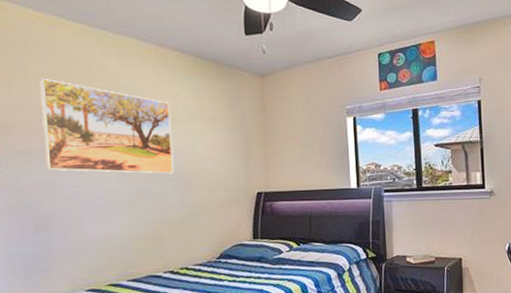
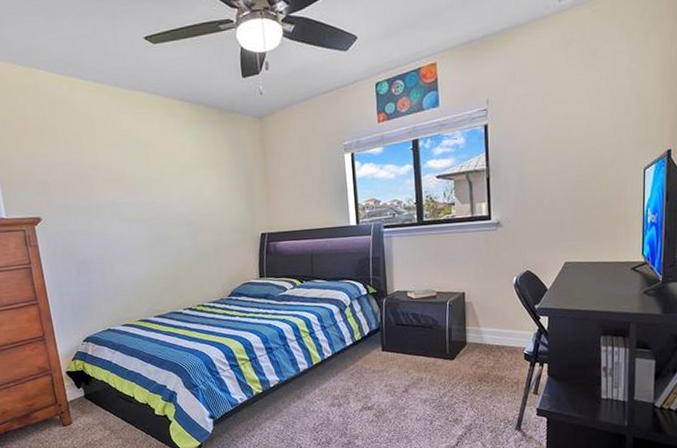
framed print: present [40,79,174,174] -> none [68,138,186,222]

